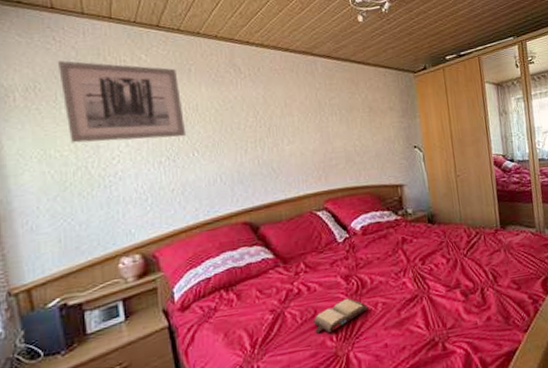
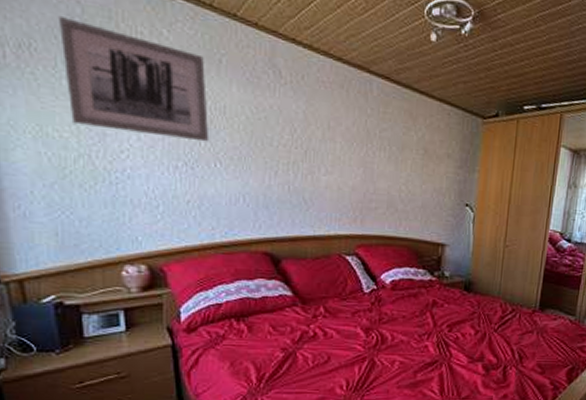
hardback book: present [312,298,370,334] -> none [324,350,386,381]

